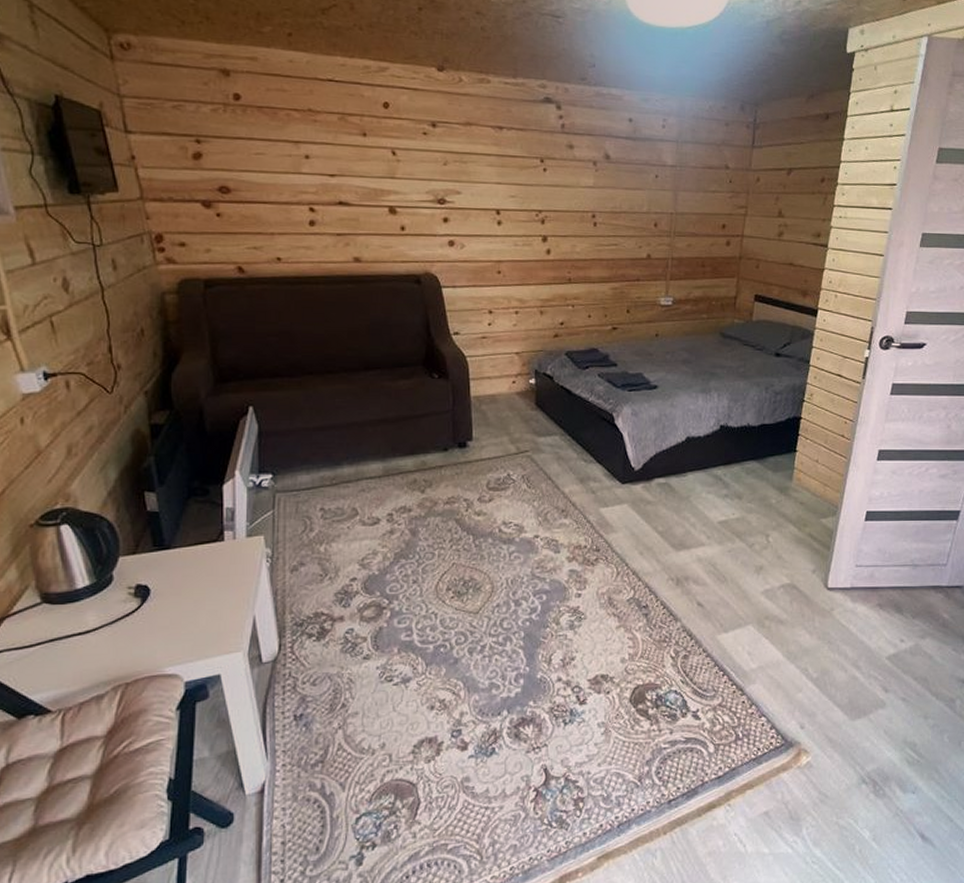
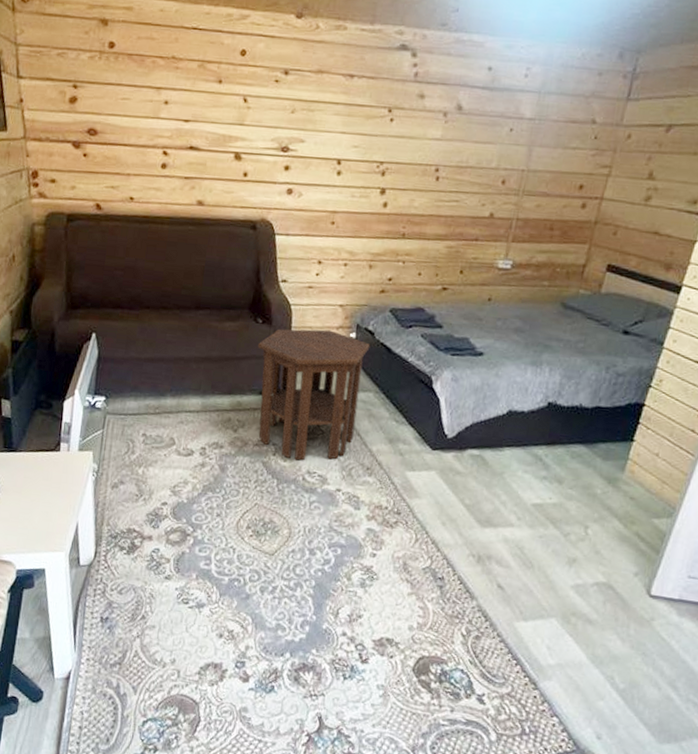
side table: none [436,378,551,513] -> present [257,329,370,460]

